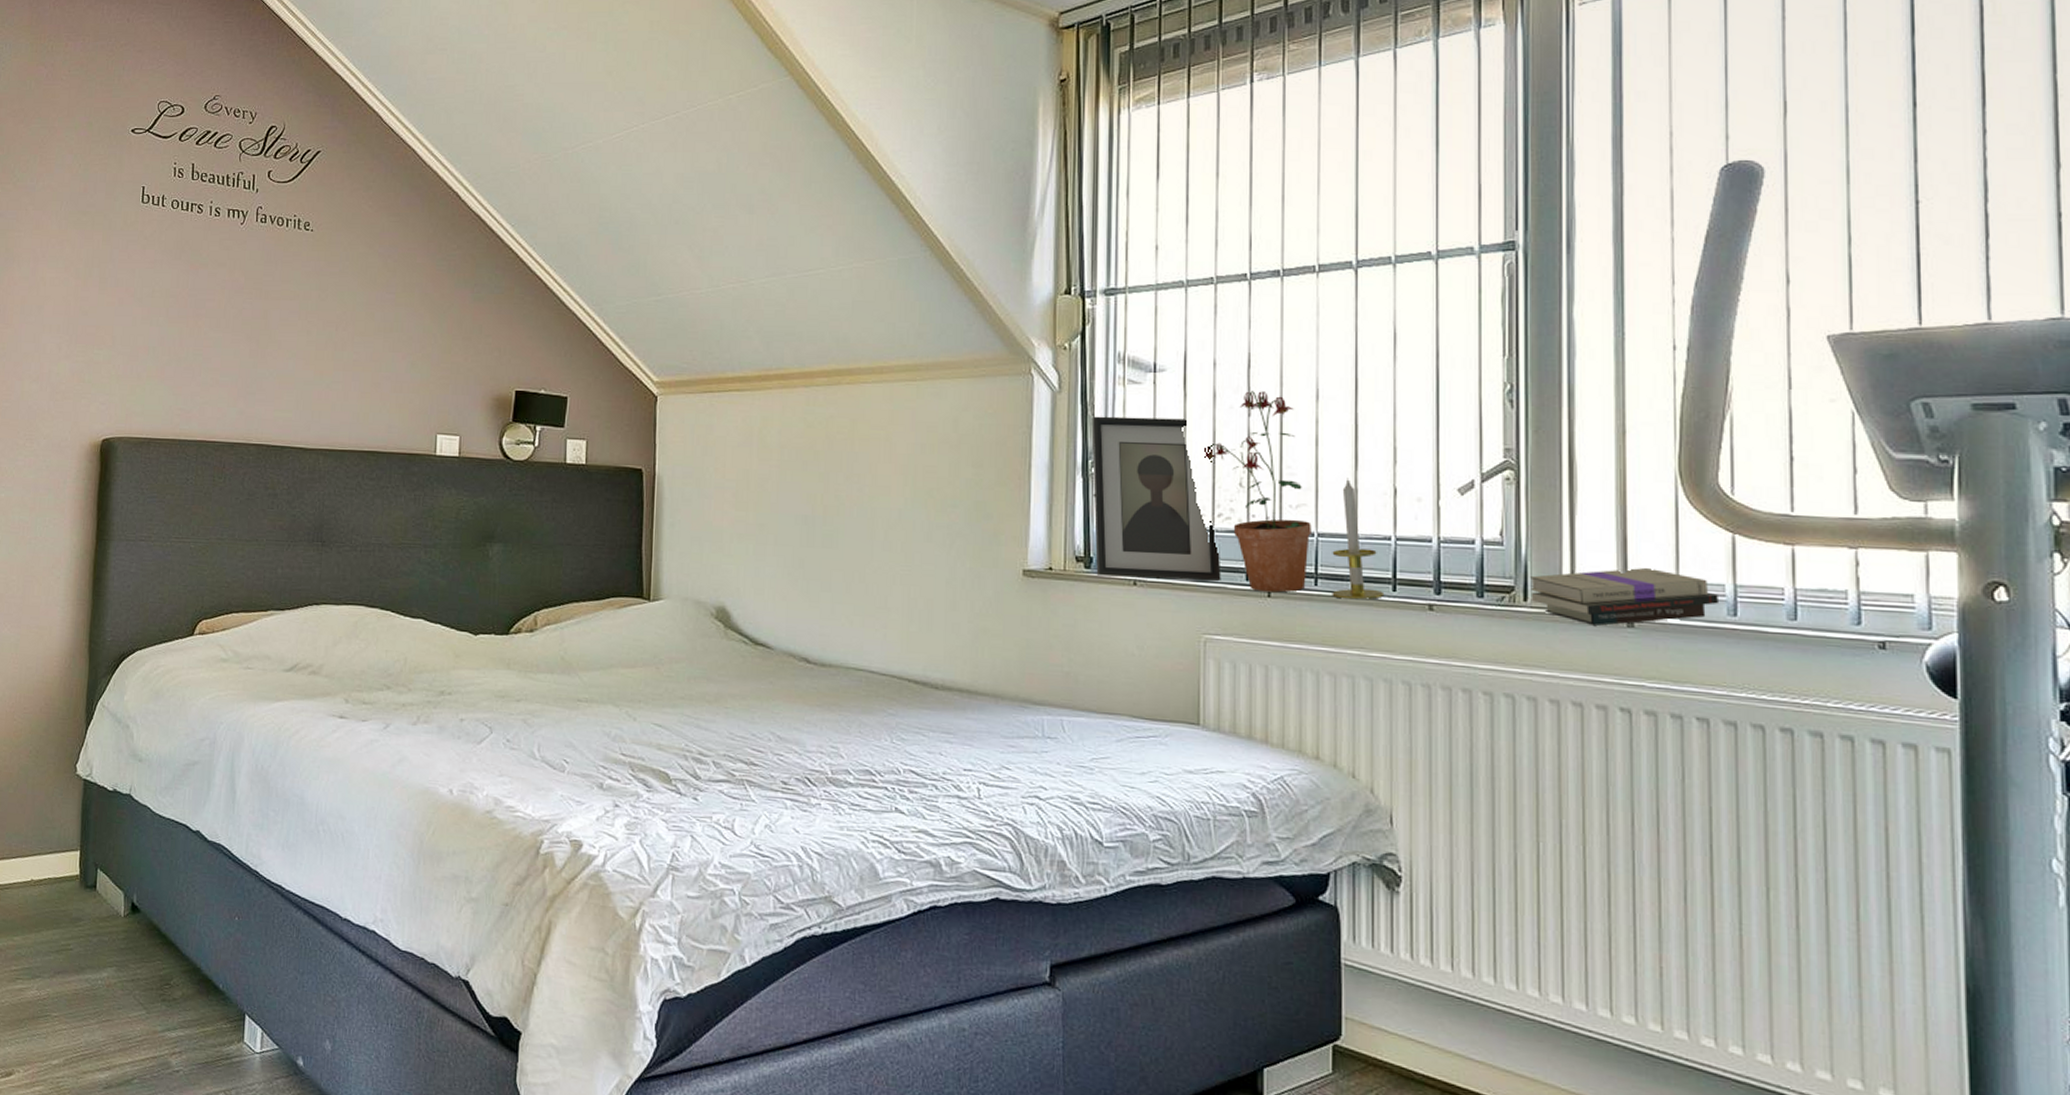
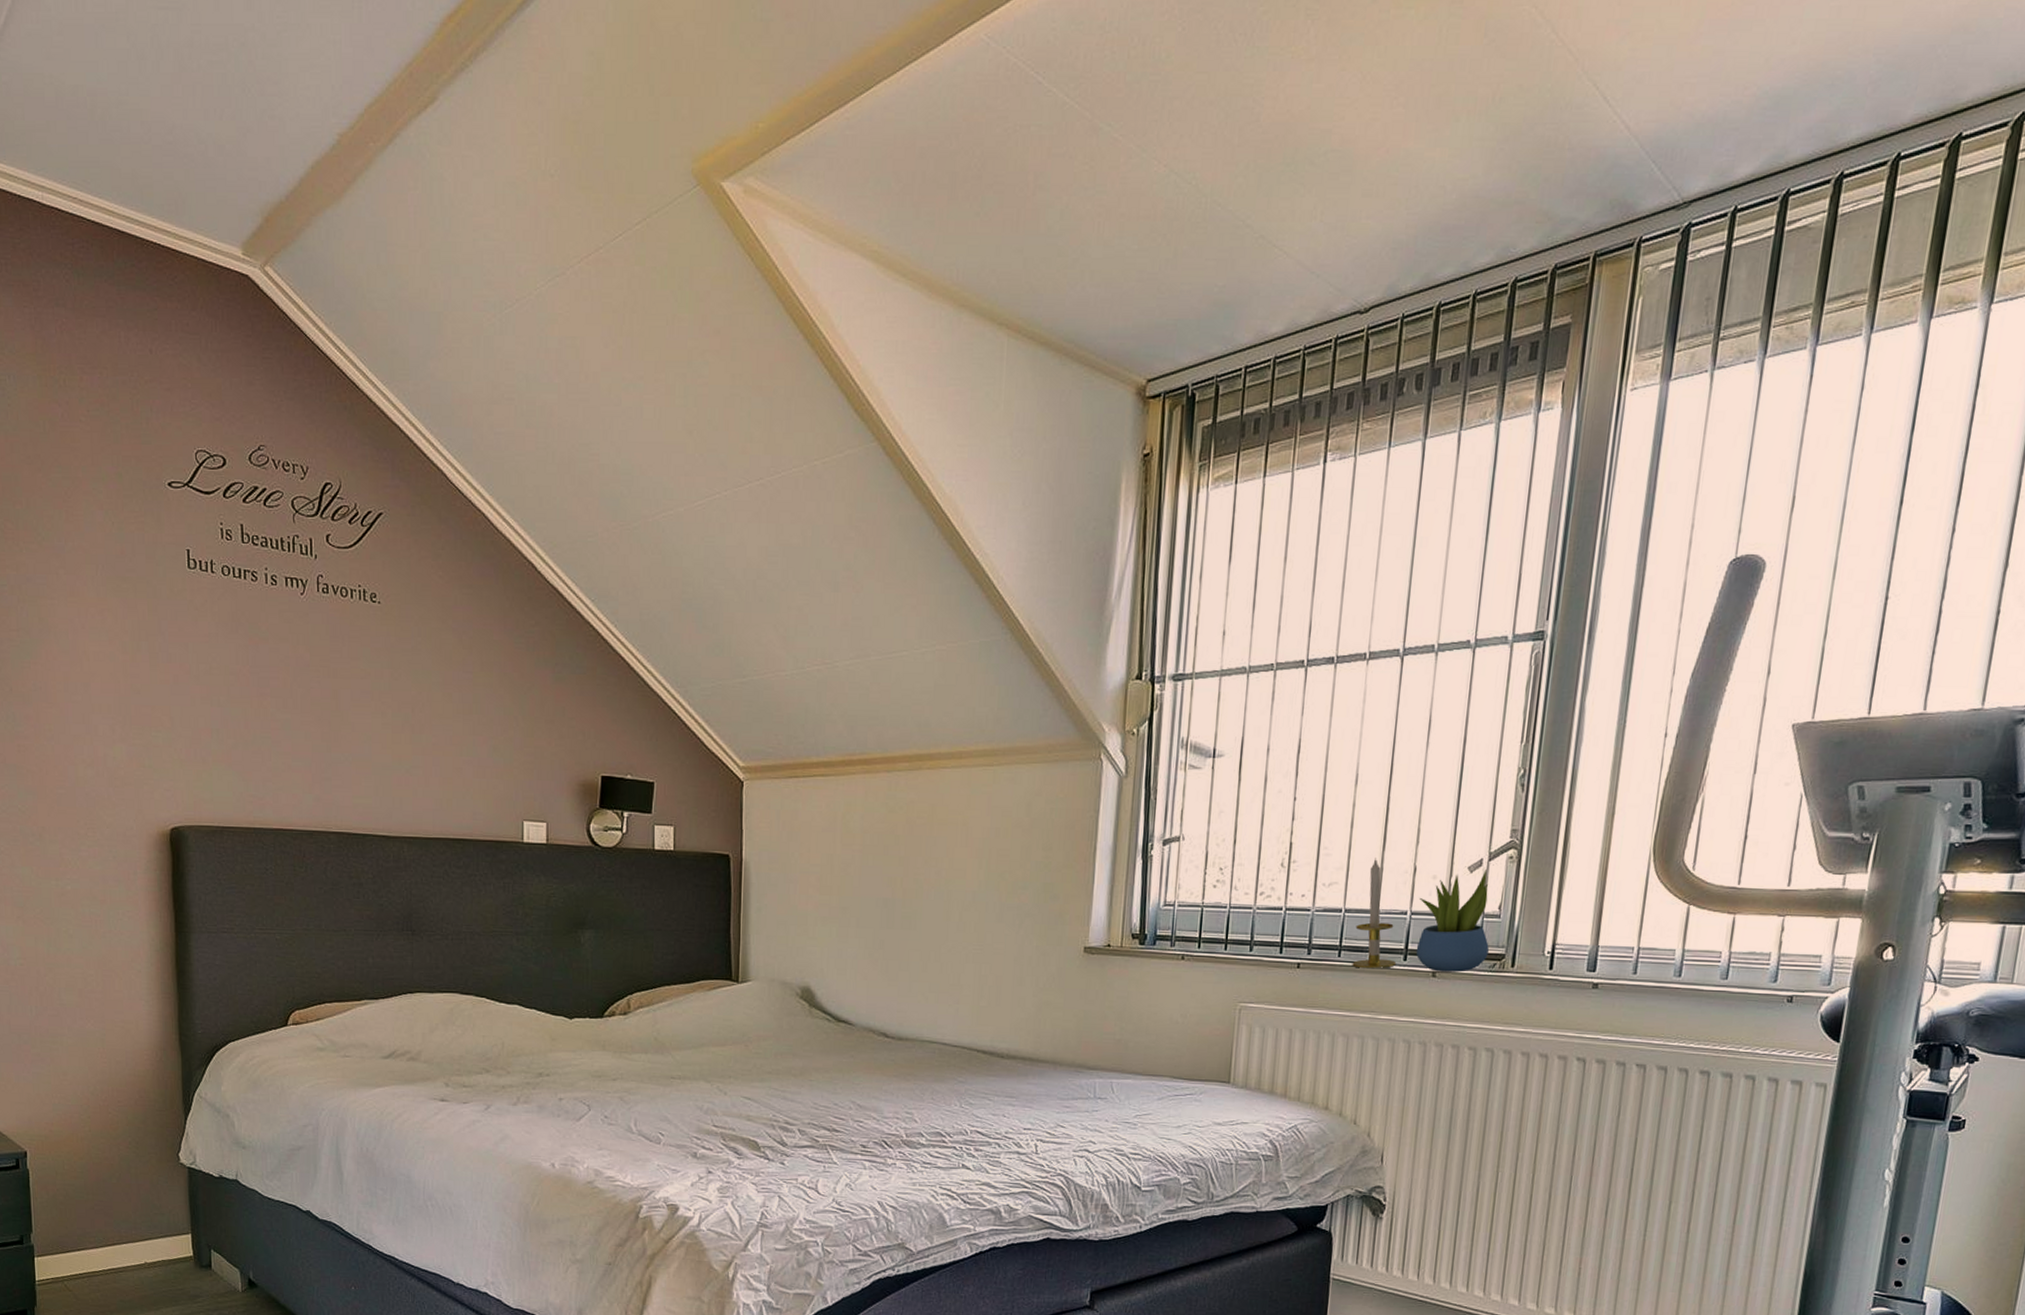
picture frame: present [1091,416,1221,582] -> none [1149,800,1262,955]
potted plant: present [1204,391,1311,593] -> none [1252,776,1341,964]
succulent plant: none [1405,492,1493,606] -> present [1416,869,1489,973]
books: present [1530,567,1718,626] -> none [1517,935,1669,987]

